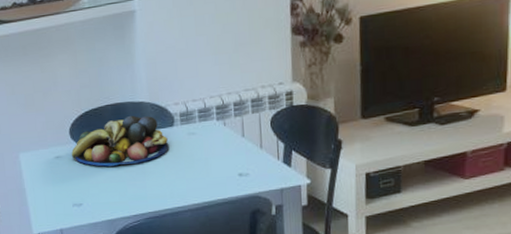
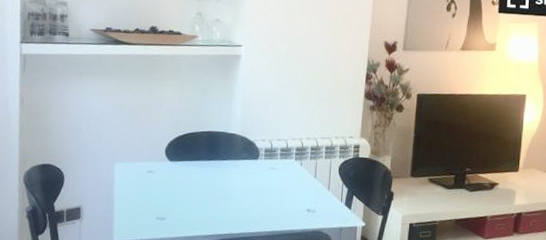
fruit bowl: present [71,115,169,167] -> none [163,144,252,188]

